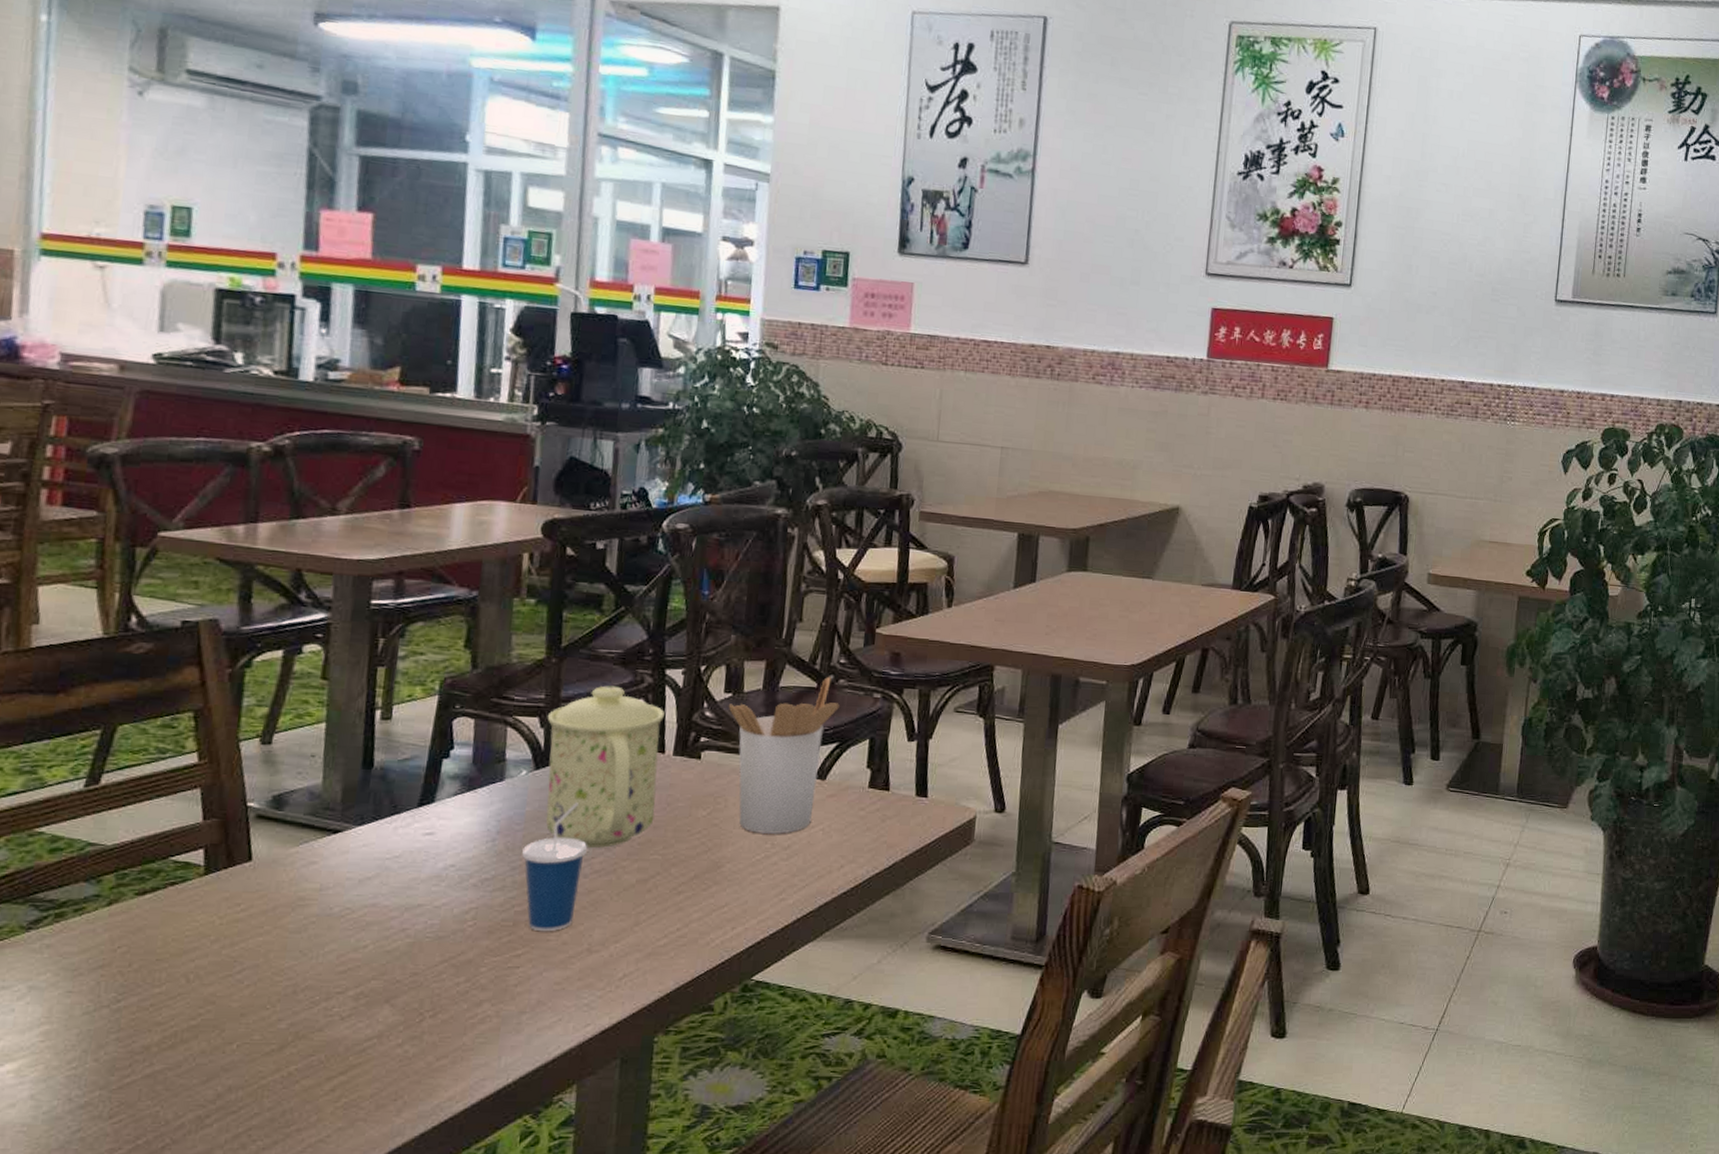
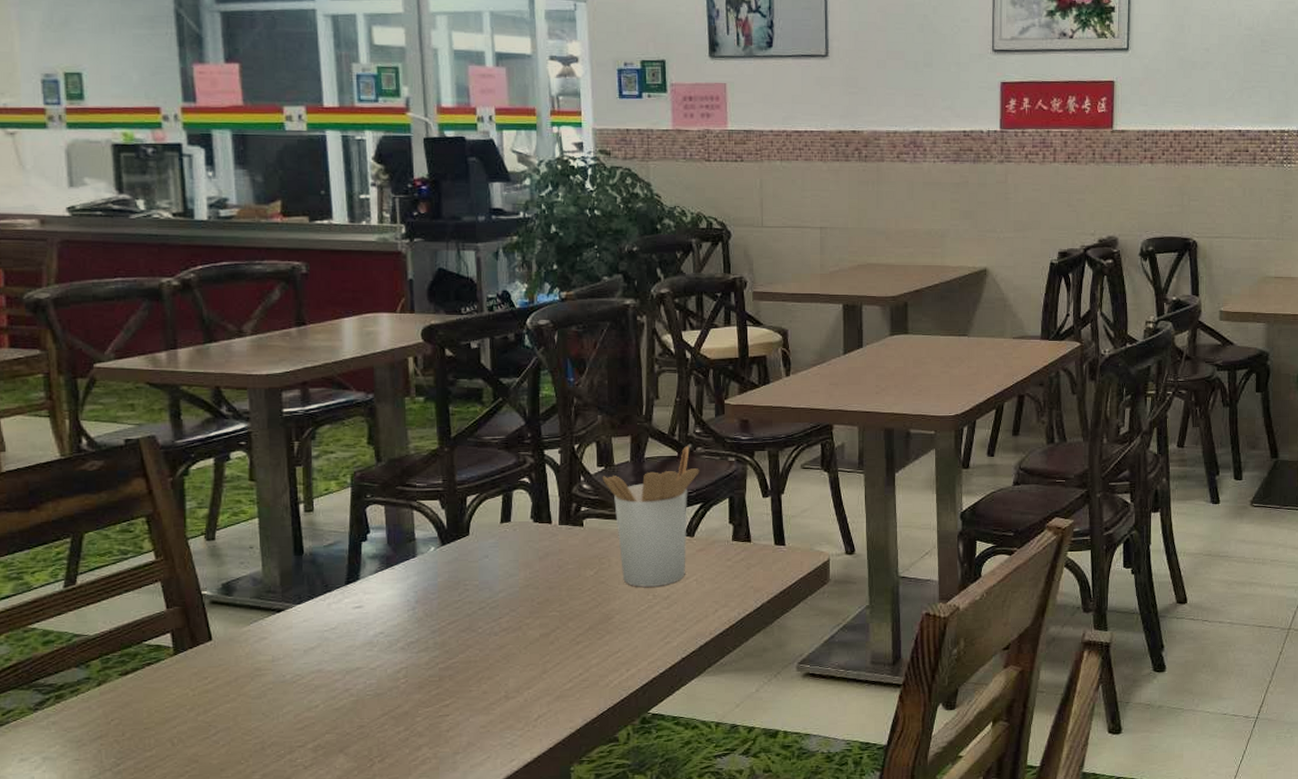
cup: present [522,802,587,932] -> none [439,571,494,684]
mug: present [545,685,665,849] -> none [446,468,549,610]

